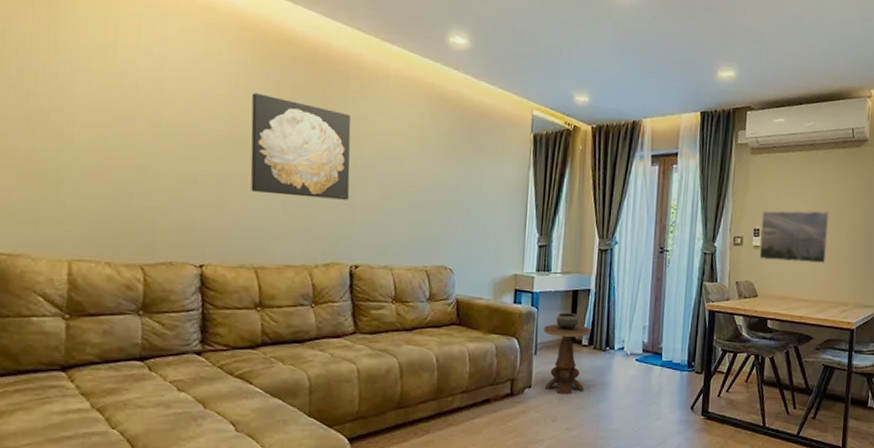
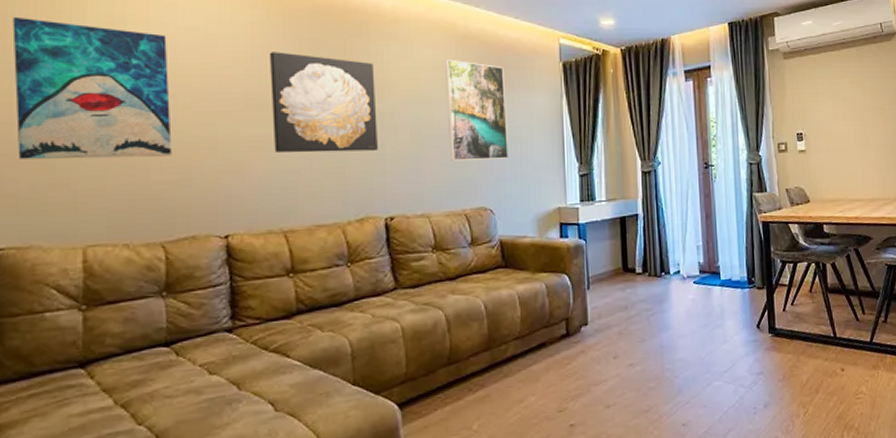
wall art: none [10,32,155,184] -> present [12,16,172,159]
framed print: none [417,118,476,222] -> present [445,59,508,161]
side table: present [544,312,591,395] -> none [594,241,644,329]
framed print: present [759,210,830,263] -> none [803,107,874,164]

